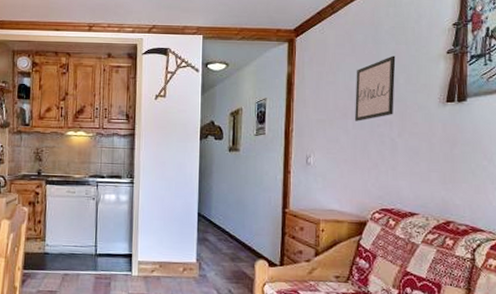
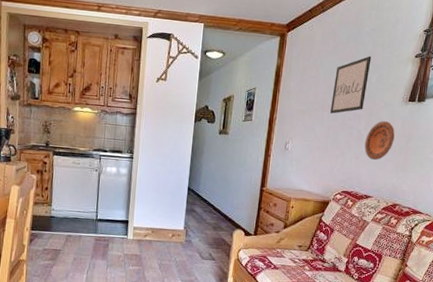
decorative plate: none [401,126,436,171] -> present [364,121,395,160]

